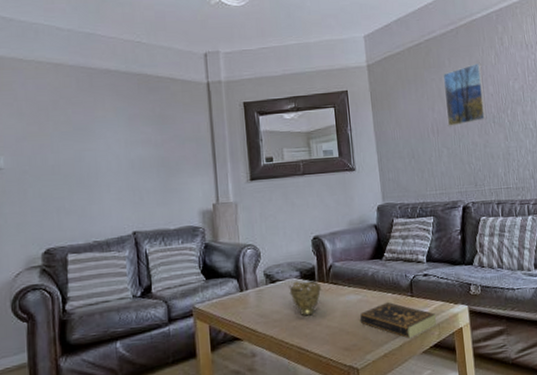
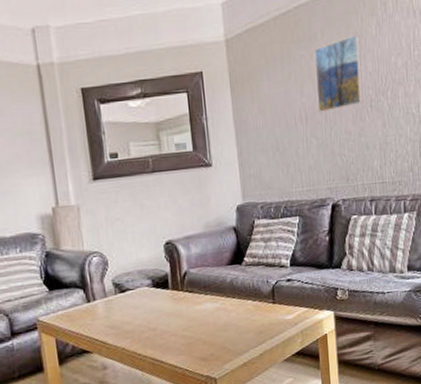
decorative bowl: present [289,280,322,316] -> none [140,289,176,327]
book: present [360,301,437,339] -> none [218,309,300,347]

